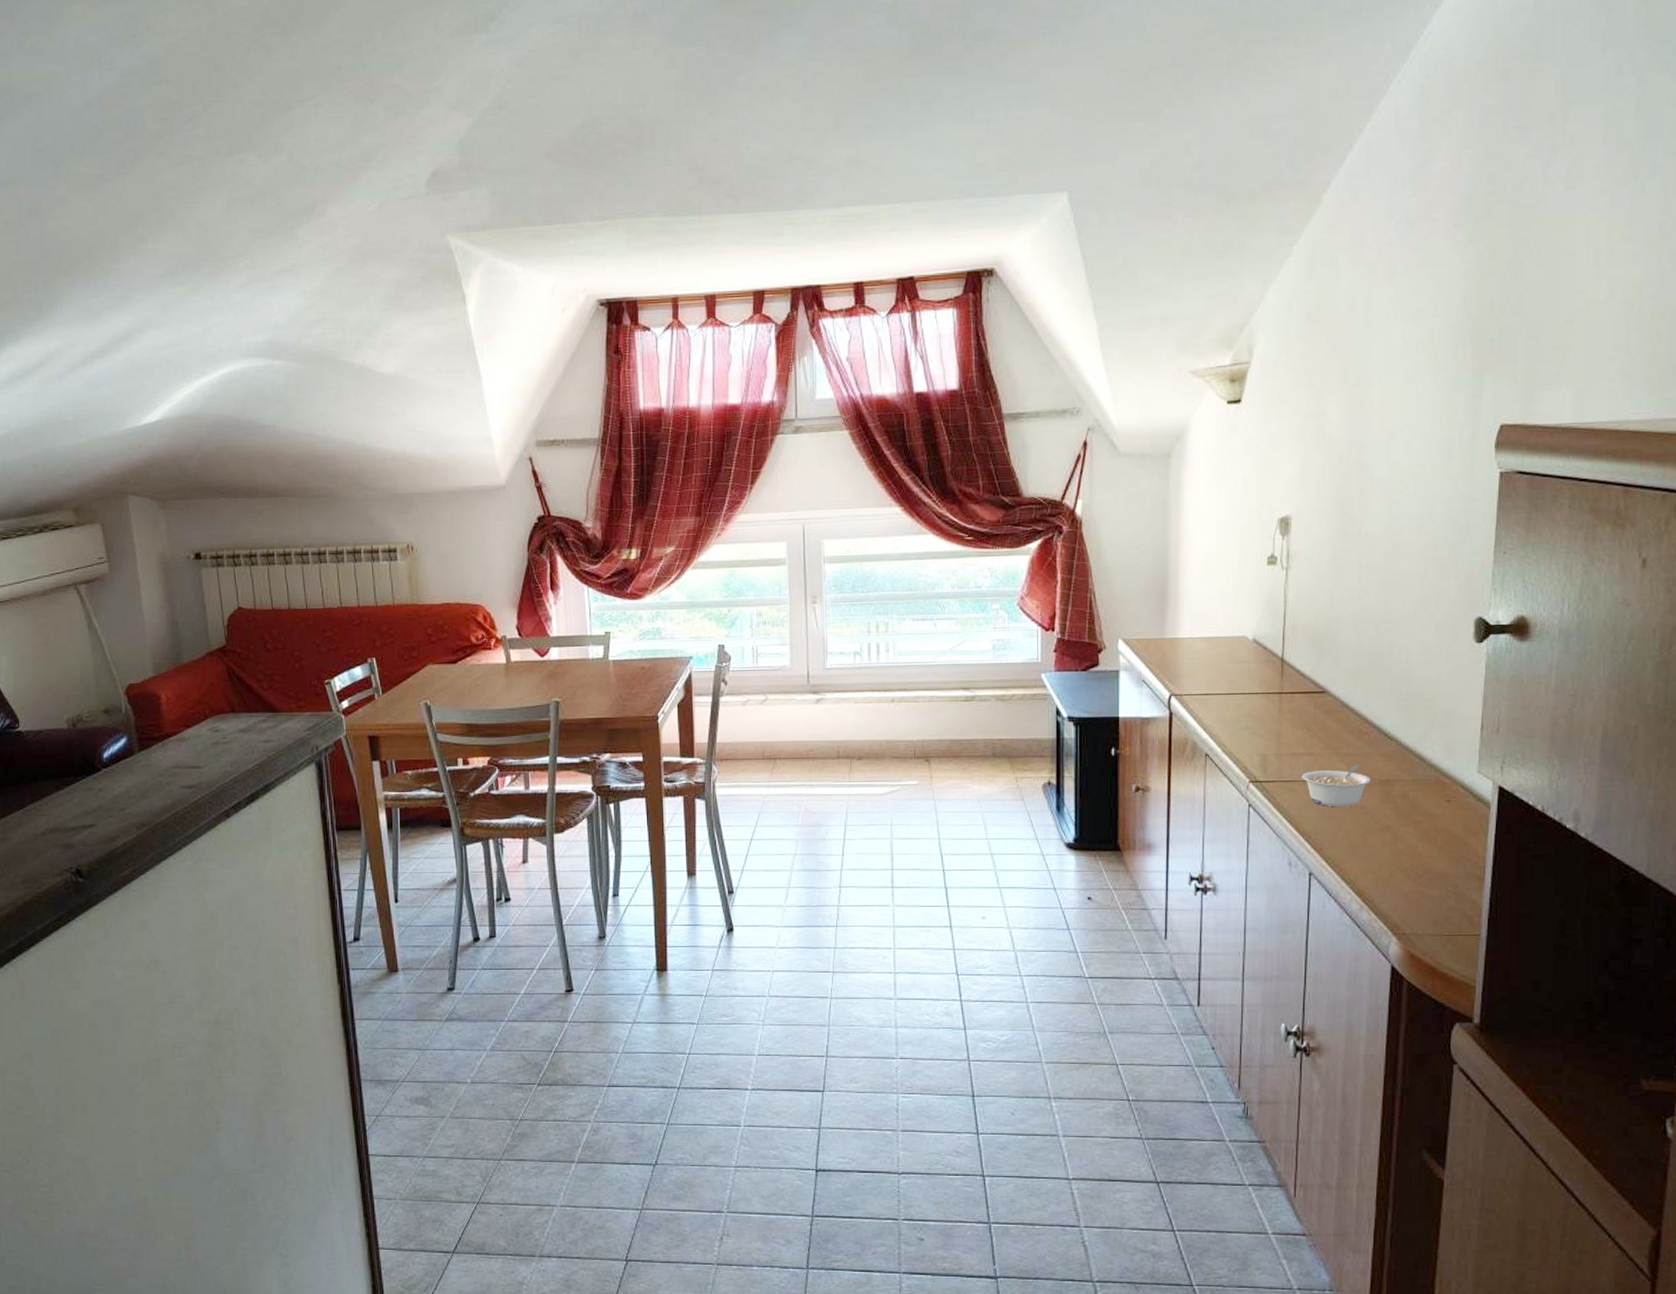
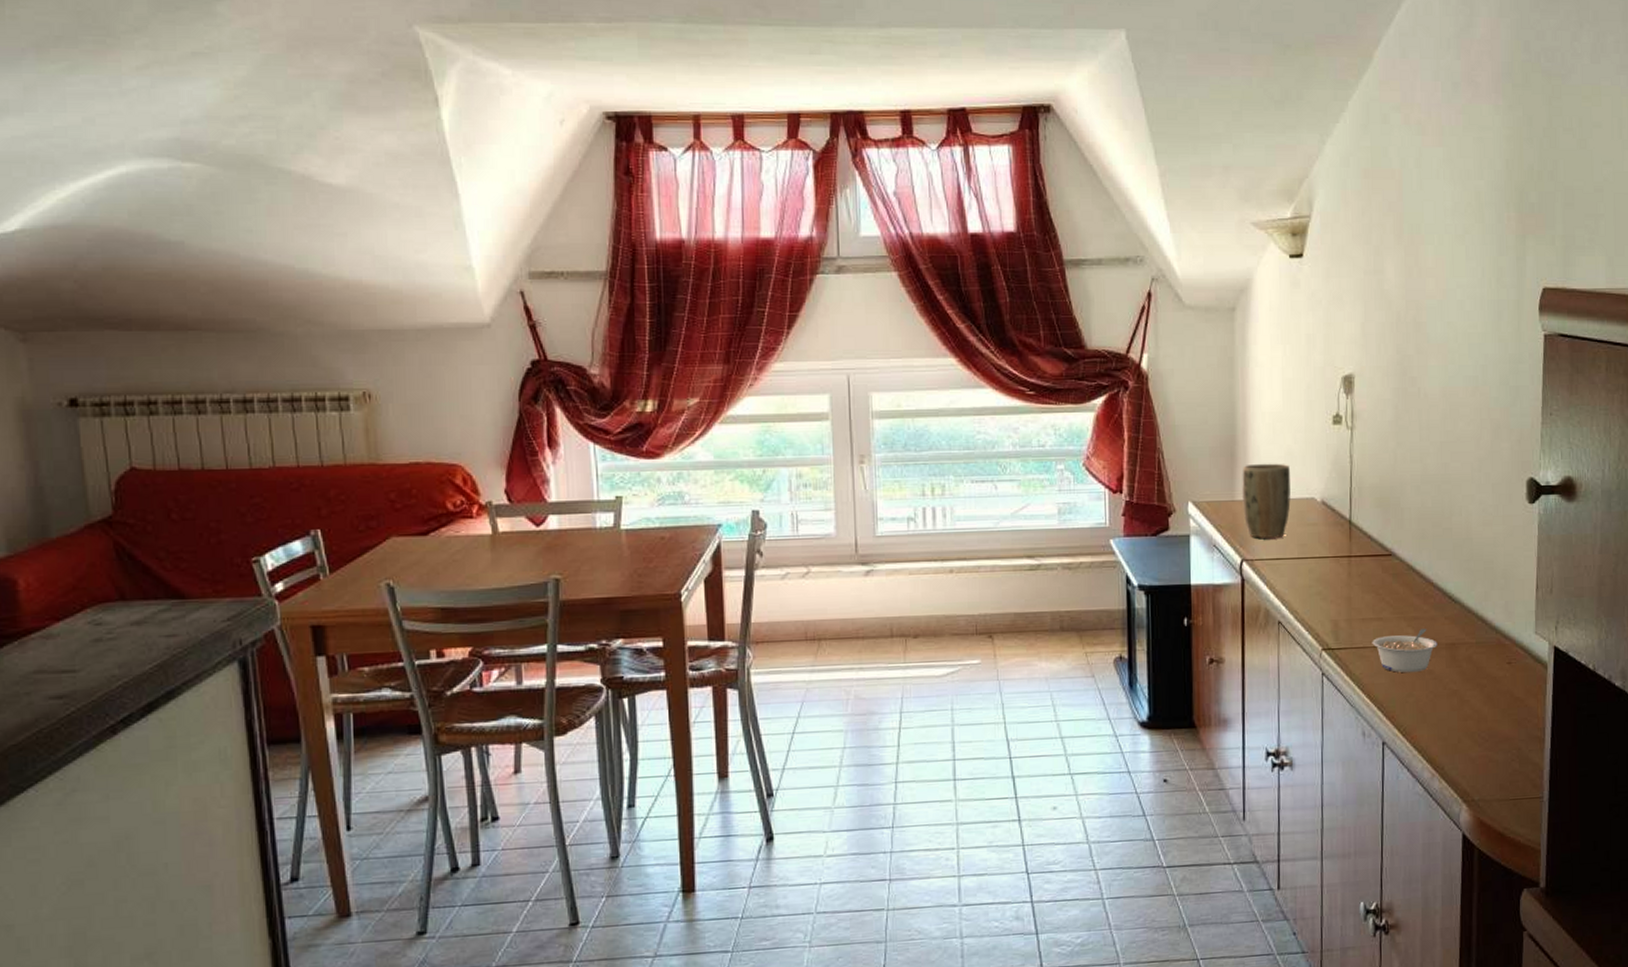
plant pot: none [1173,602,1221,675] -> present [1242,463,1291,539]

